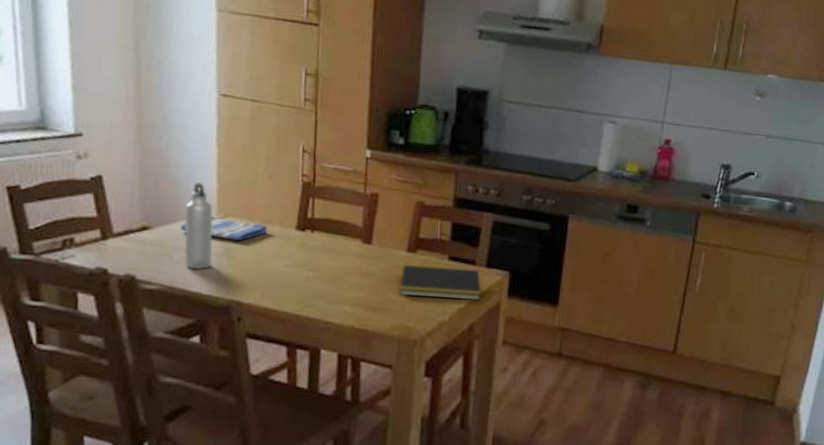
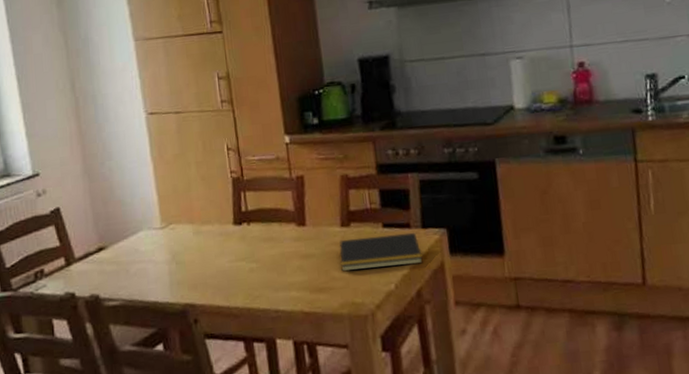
dish towel: present [181,216,268,241] -> none [131,225,209,246]
water bottle: present [184,182,213,271] -> none [132,197,164,280]

